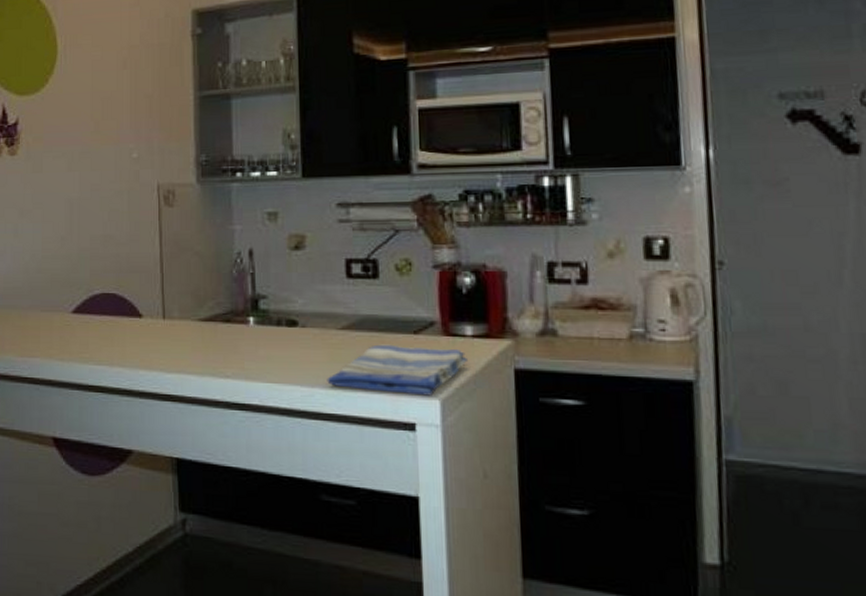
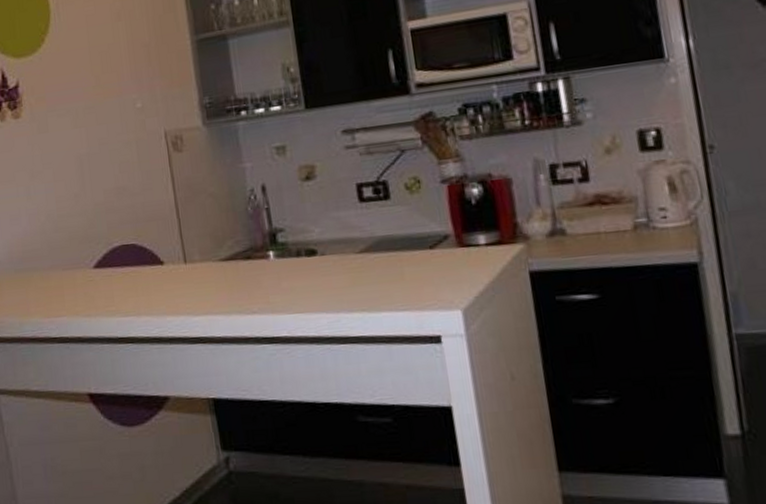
dish towel: present [327,344,469,396] -> none [351,259,485,310]

